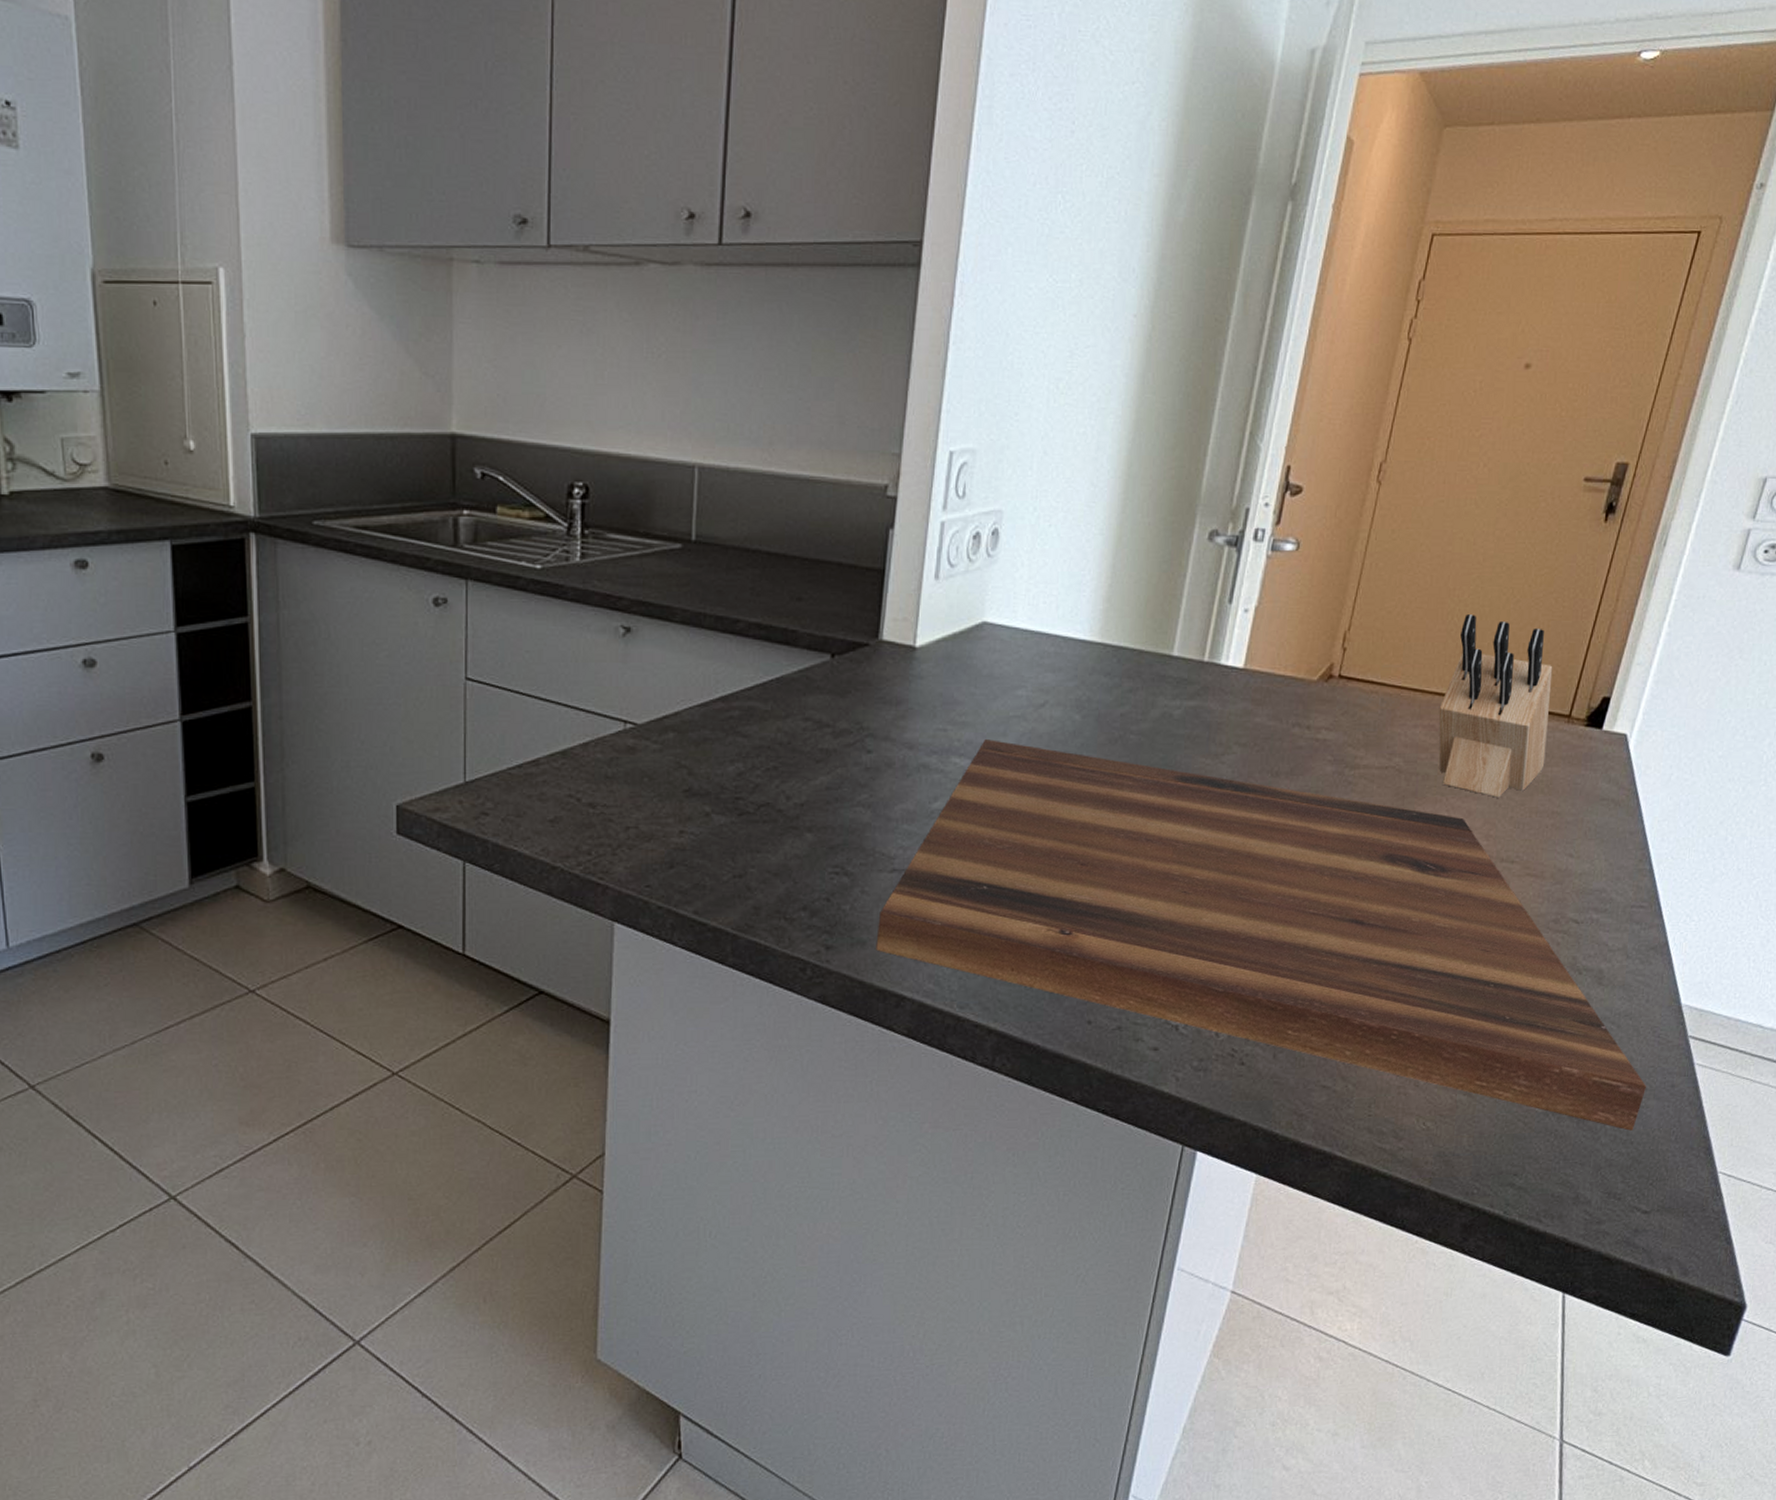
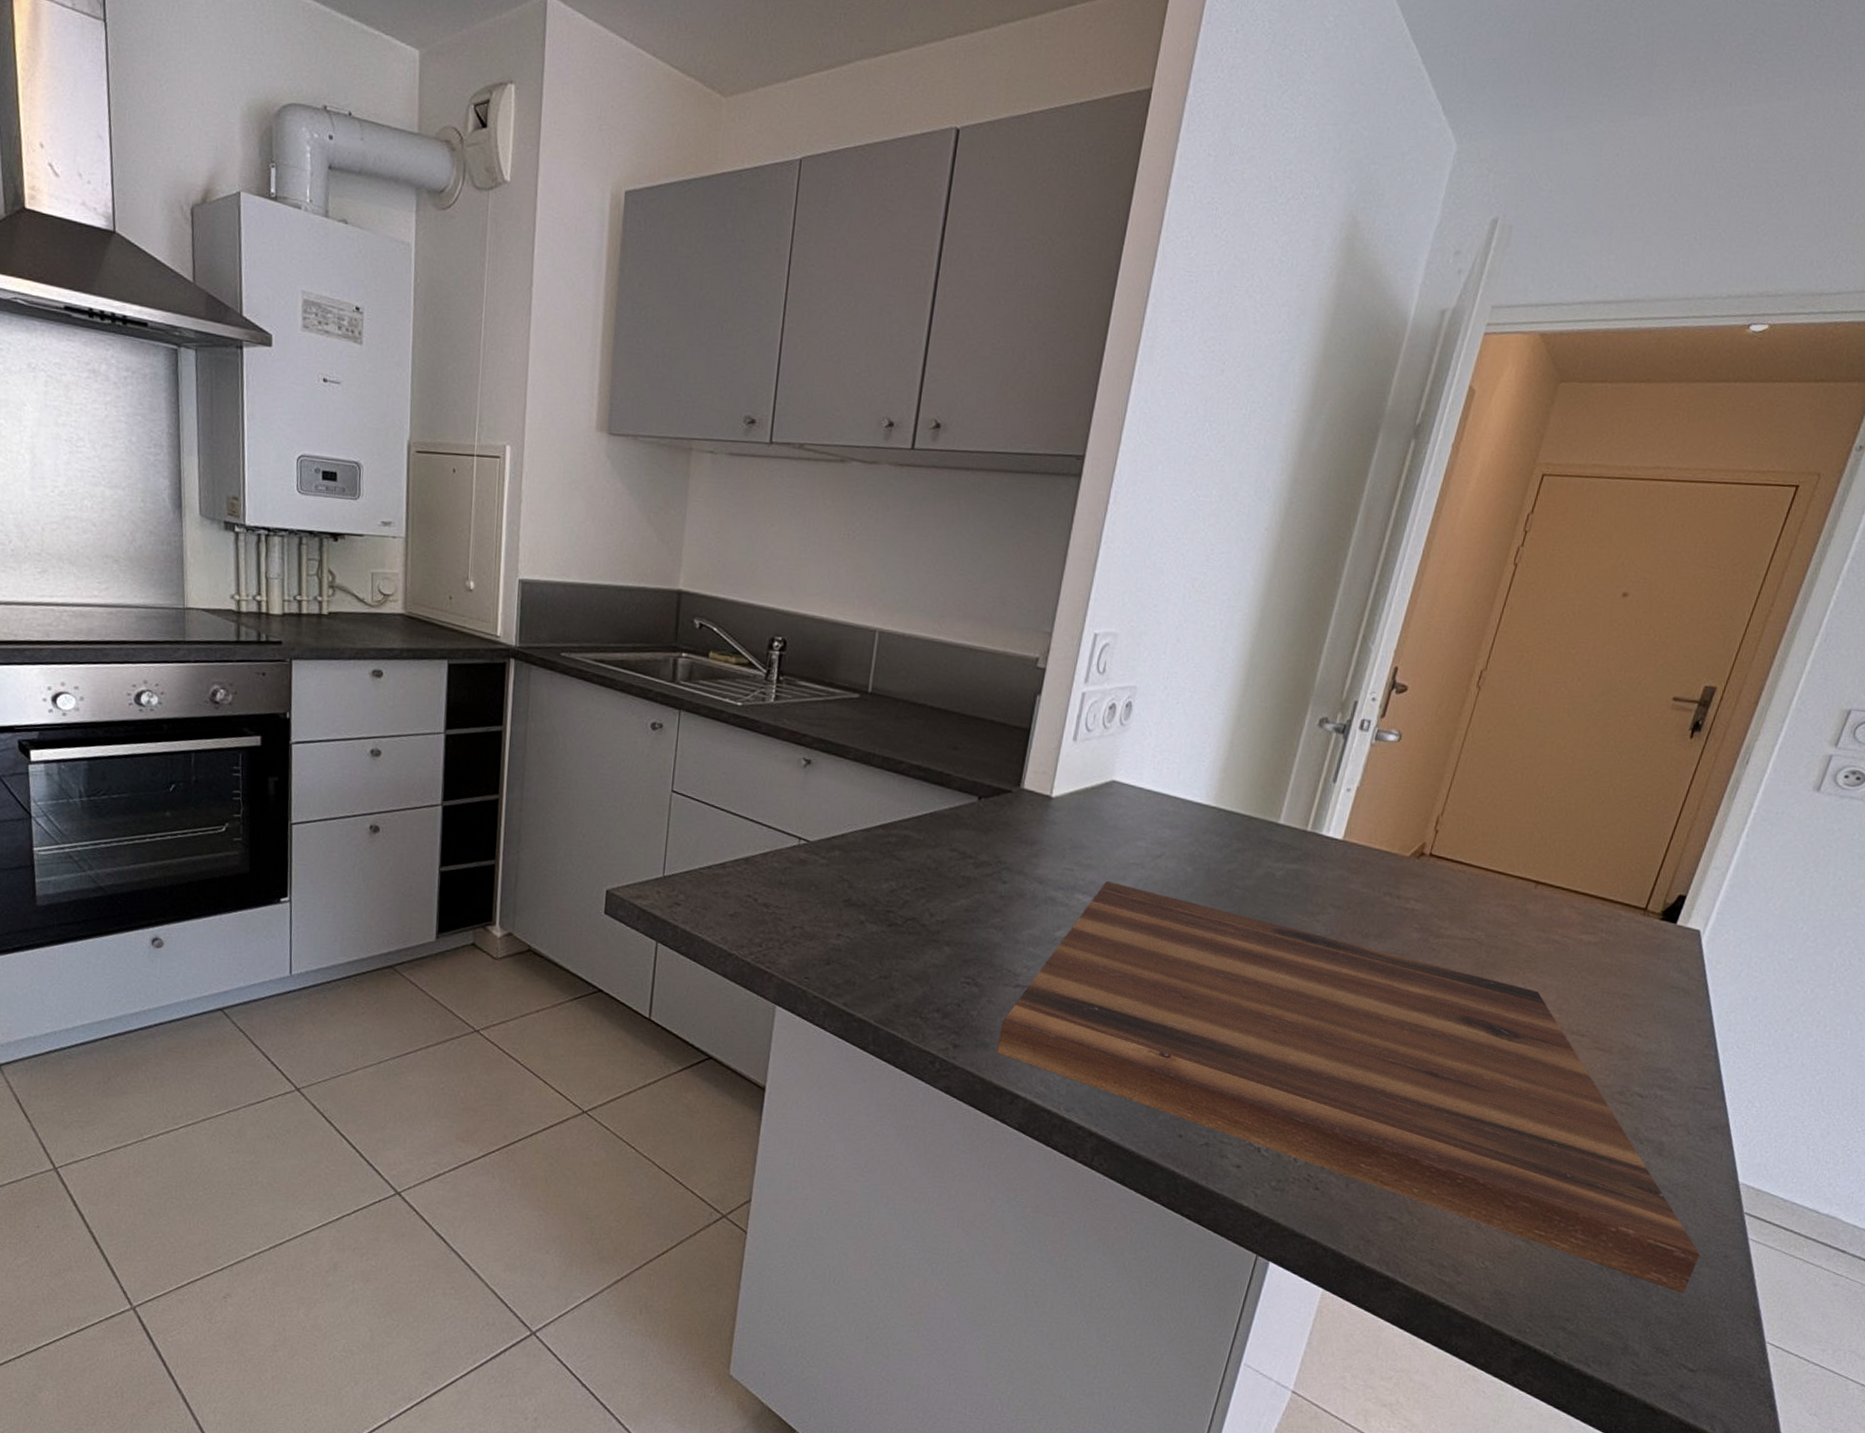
knife block: present [1438,615,1553,798] -> none [1518,810,1633,976]

